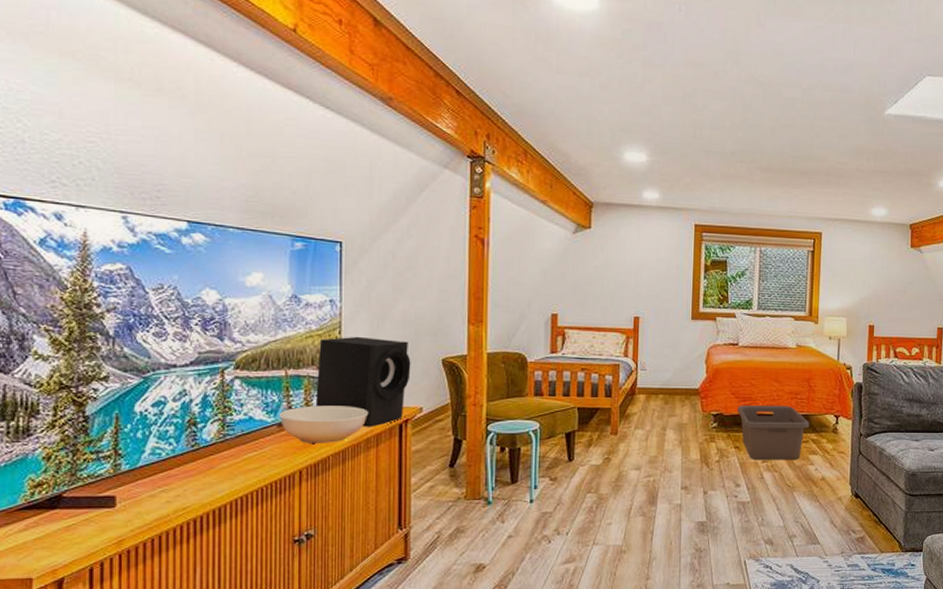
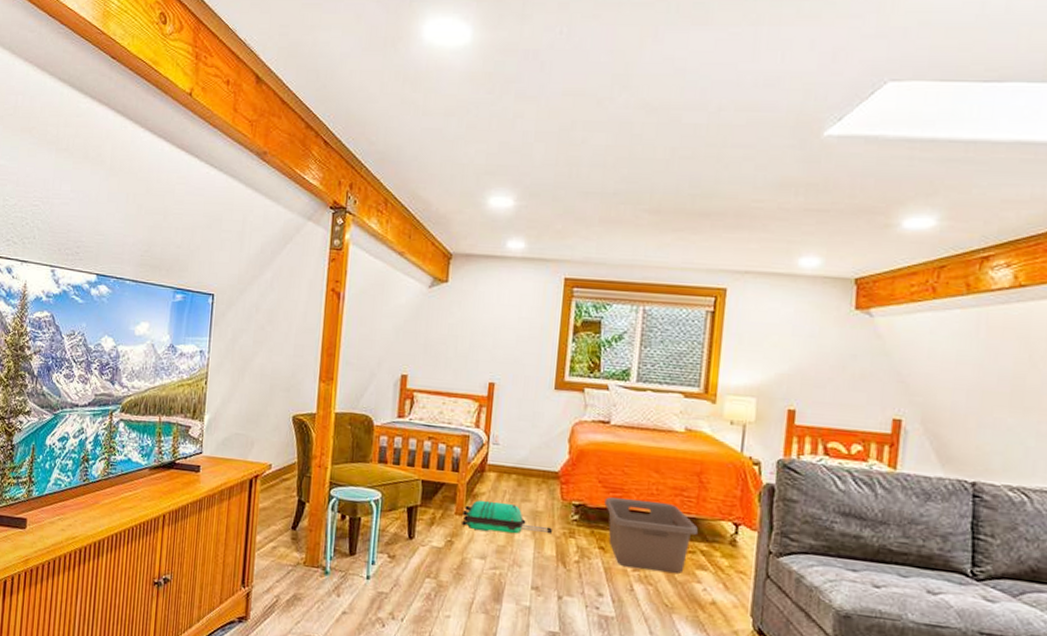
bowl: present [279,405,369,443] -> none [151,452,225,492]
speaker: present [315,336,411,427] -> none [181,387,265,480]
suitcase: none [617,419,696,445] -> present [462,500,552,534]

